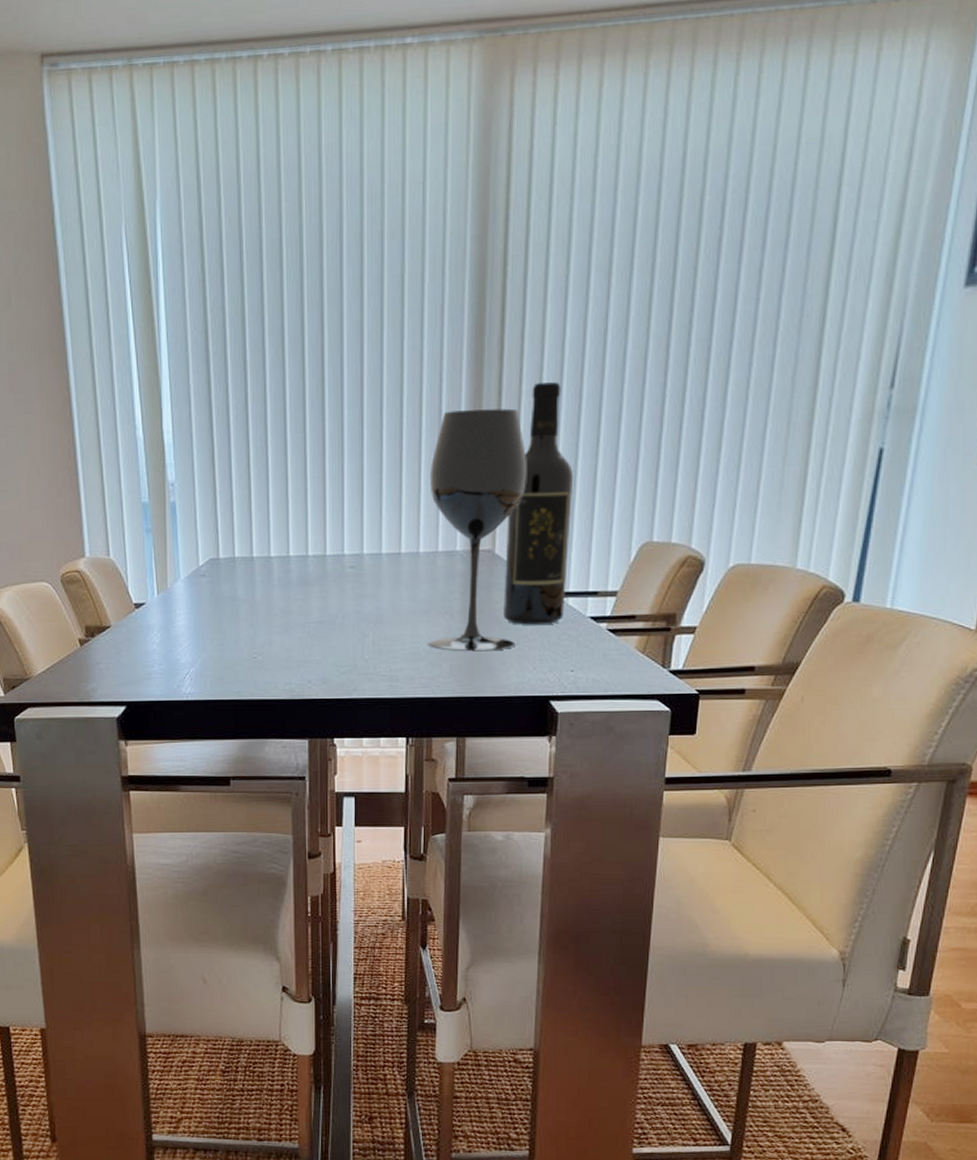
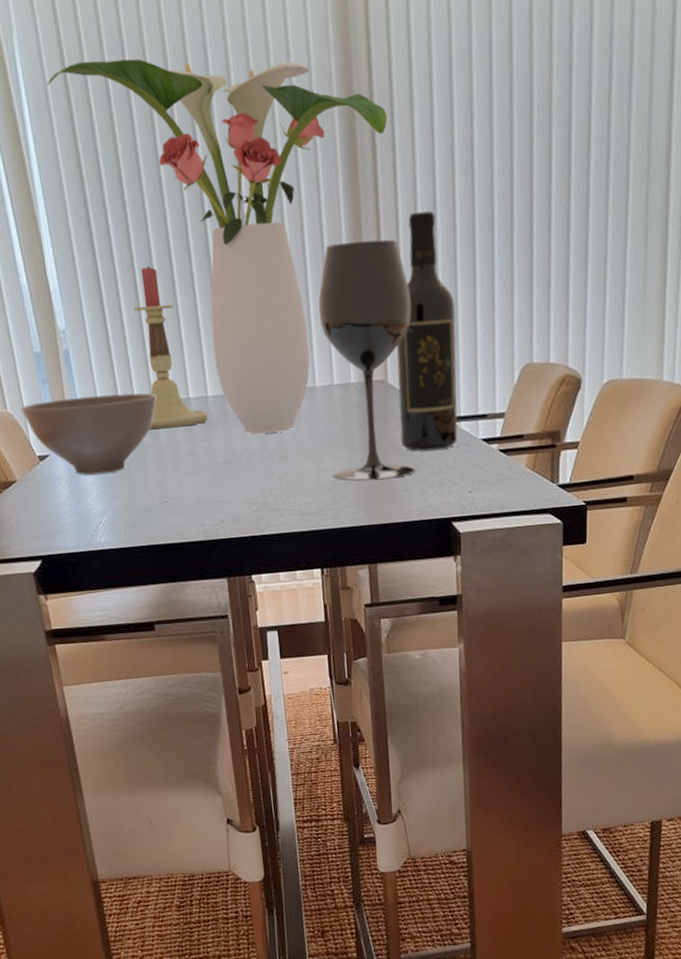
bowl: none [122,547,257,625] -> present [20,393,157,475]
flower arrangement: none [183,225,520,597] -> present [47,58,388,434]
candlestick: none [243,424,306,585] -> present [133,266,208,429]

